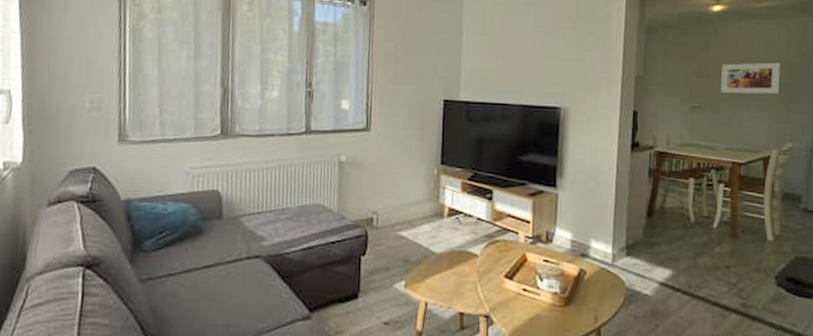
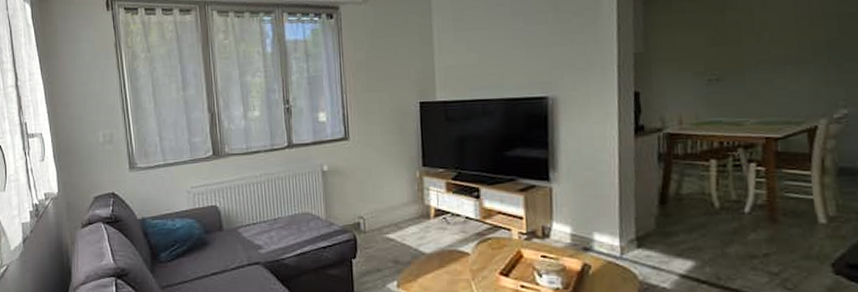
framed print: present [721,62,781,94] -> none [744,16,827,61]

